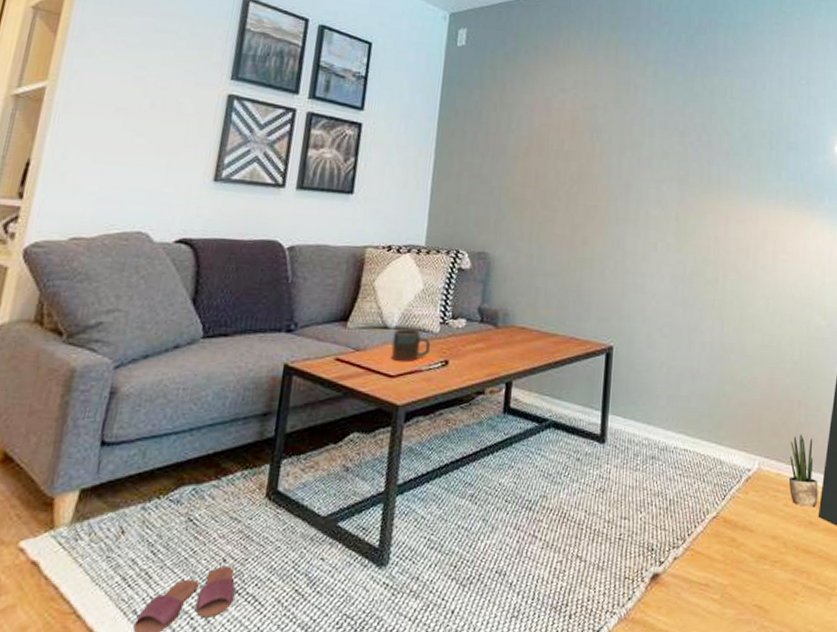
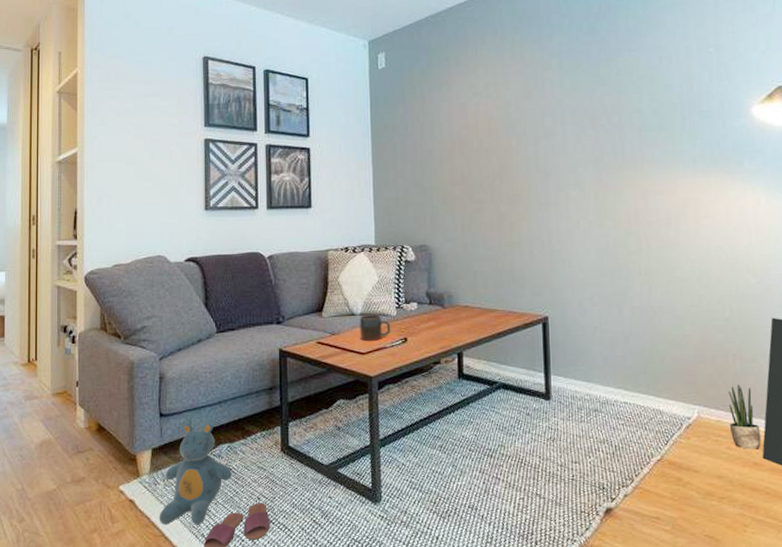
stuffed animal: none [72,454,193,597] -> present [159,422,233,525]

